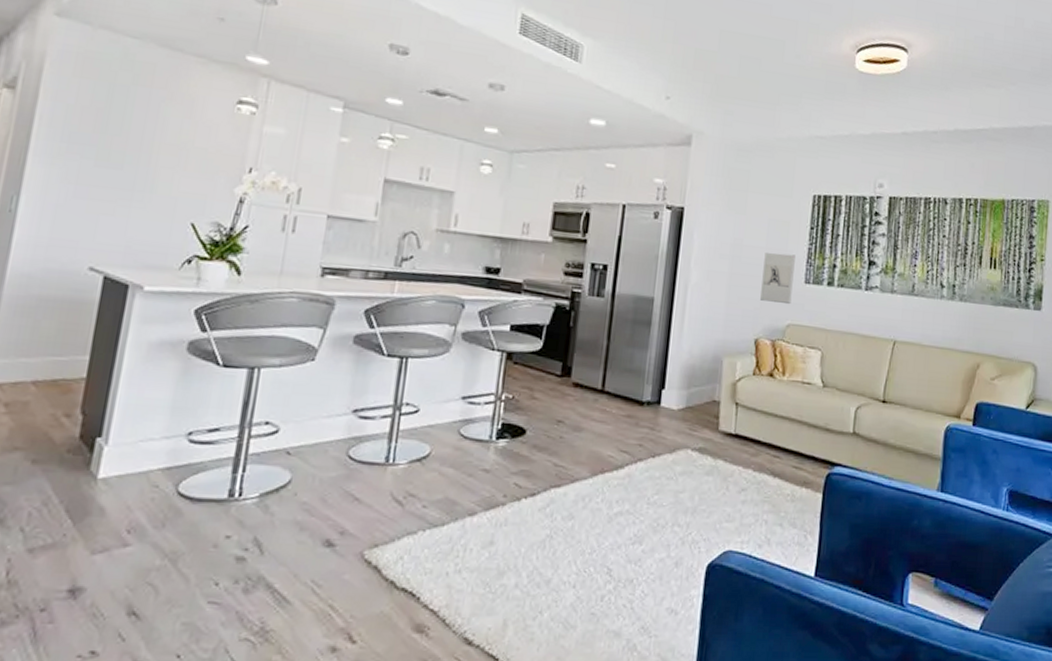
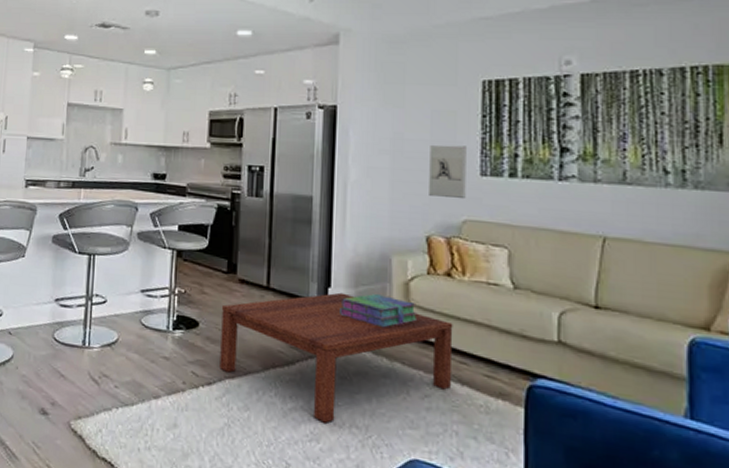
coffee table: none [545,394,771,524] -> present [219,292,453,423]
stack of books: none [671,395,742,428] -> present [340,294,418,328]

